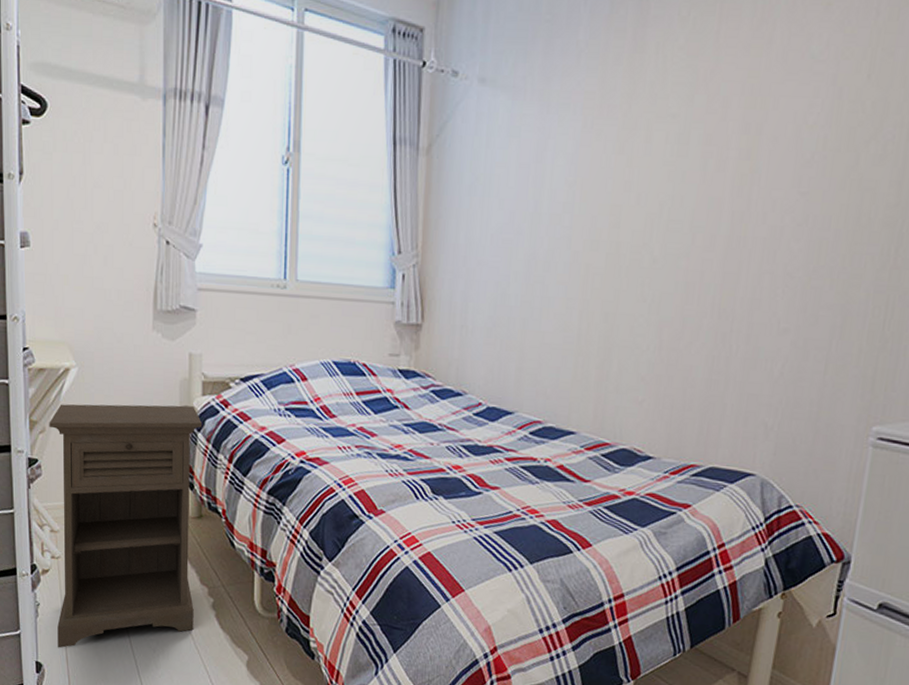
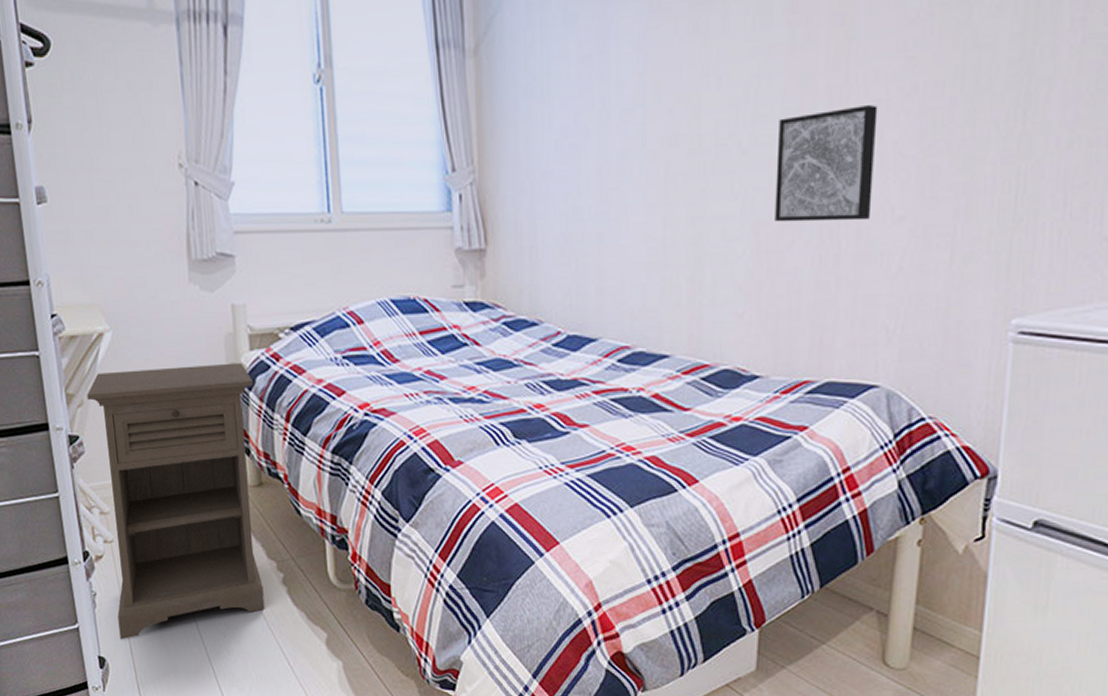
wall art: none [676,229,773,330] -> present [775,104,878,222]

